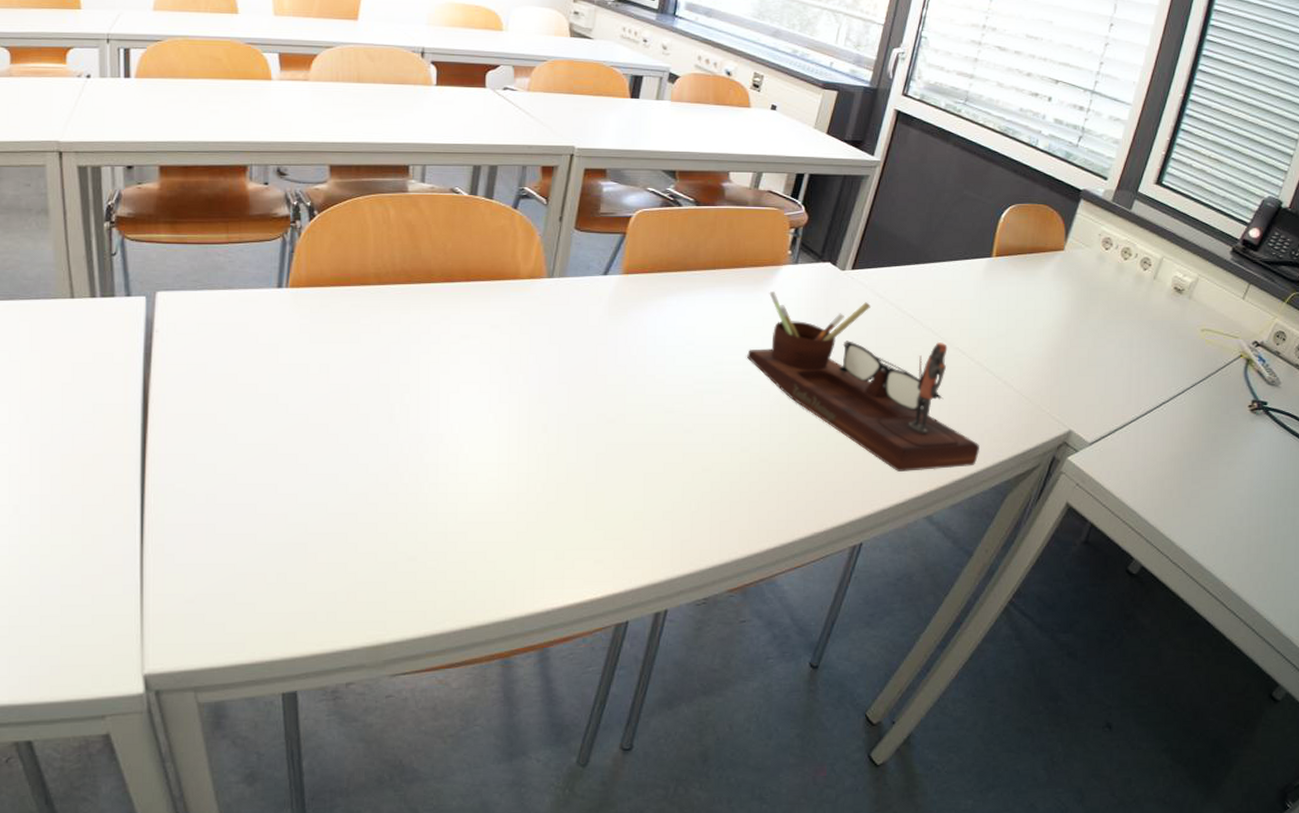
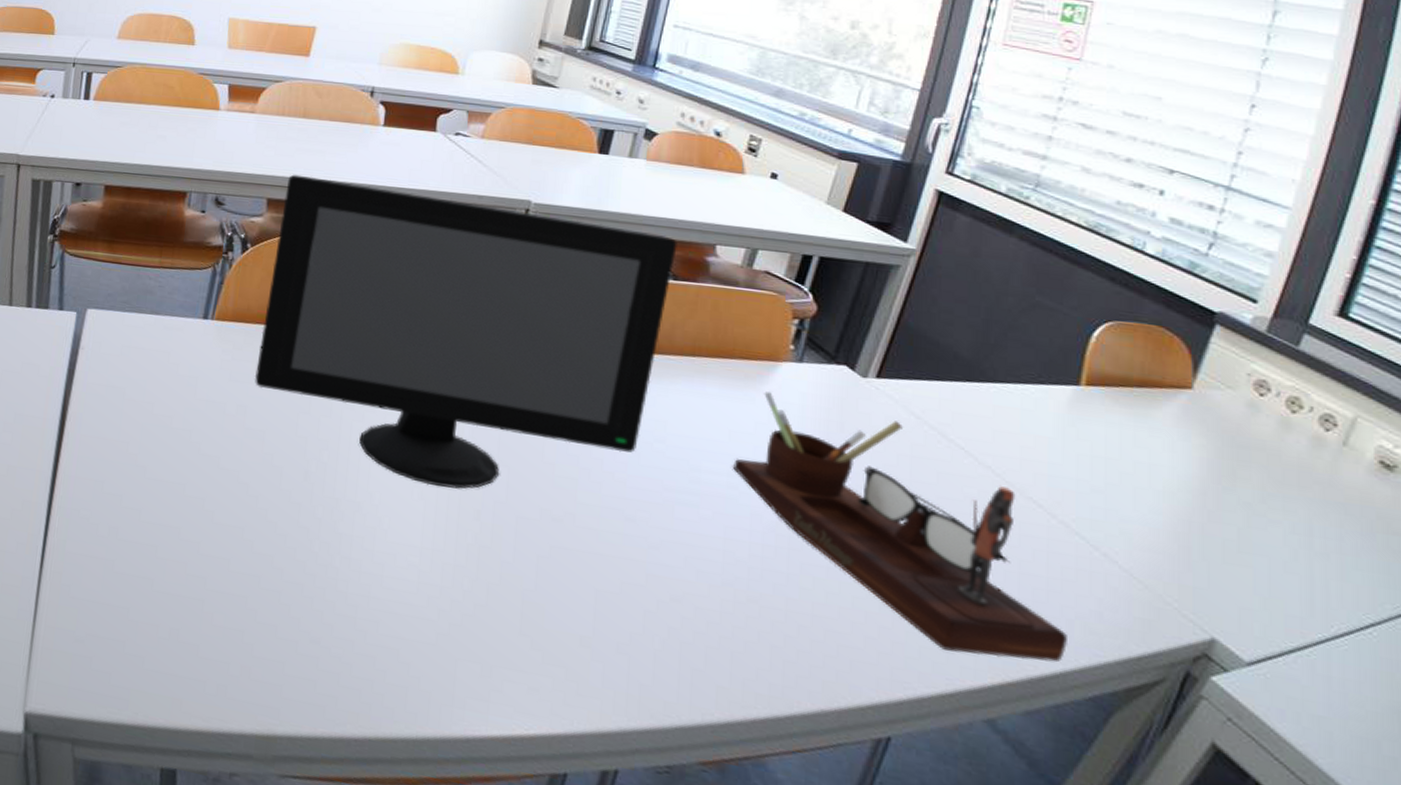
computer monitor: none [333,139,699,410] -> present [254,174,677,489]

